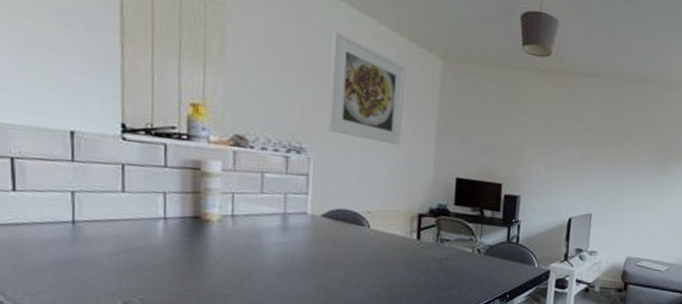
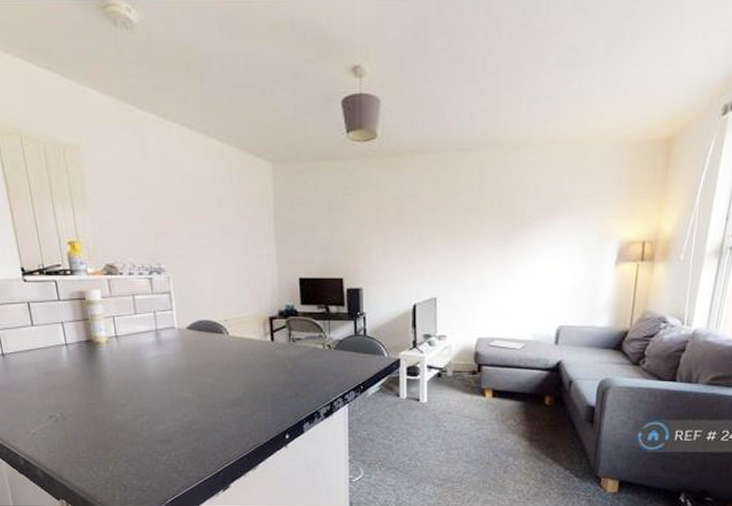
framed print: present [327,31,406,145] -> none [169,153,245,254]

